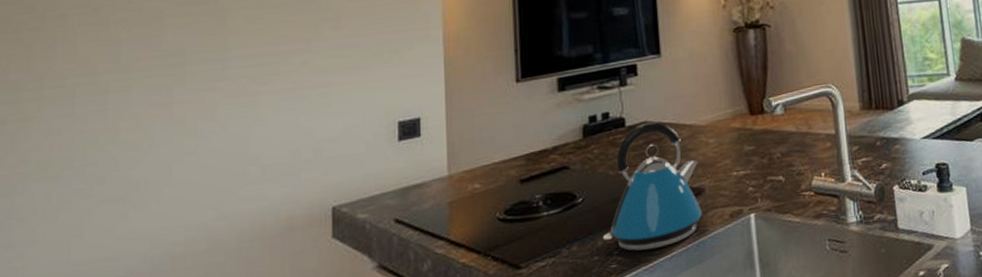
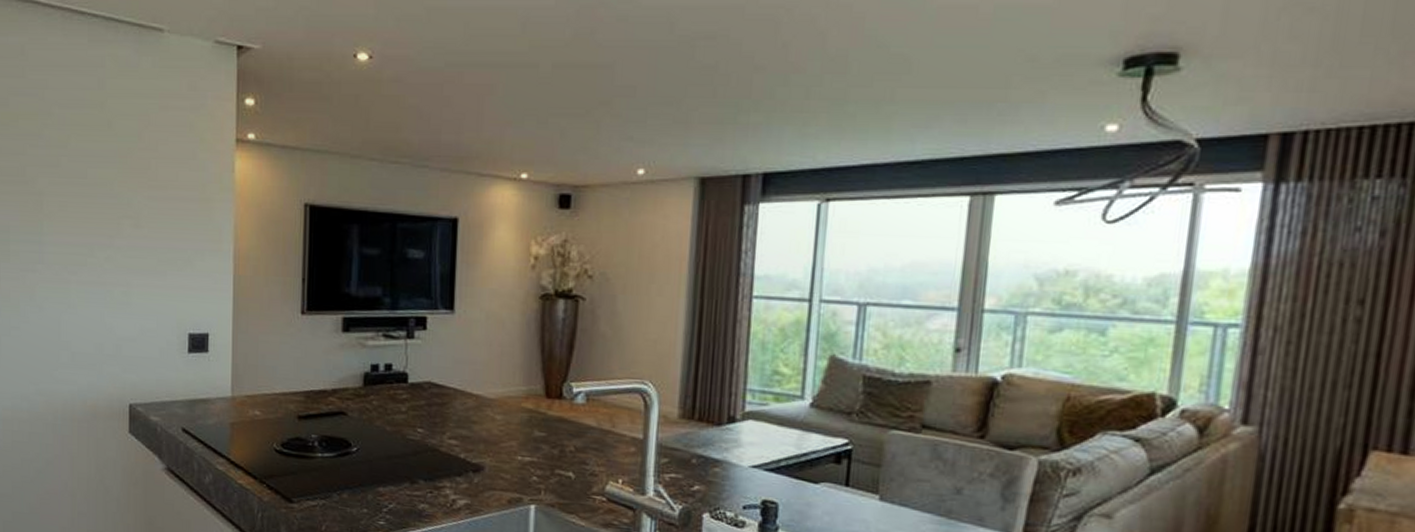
kettle: present [603,122,702,251] -> none [374,383,481,517]

